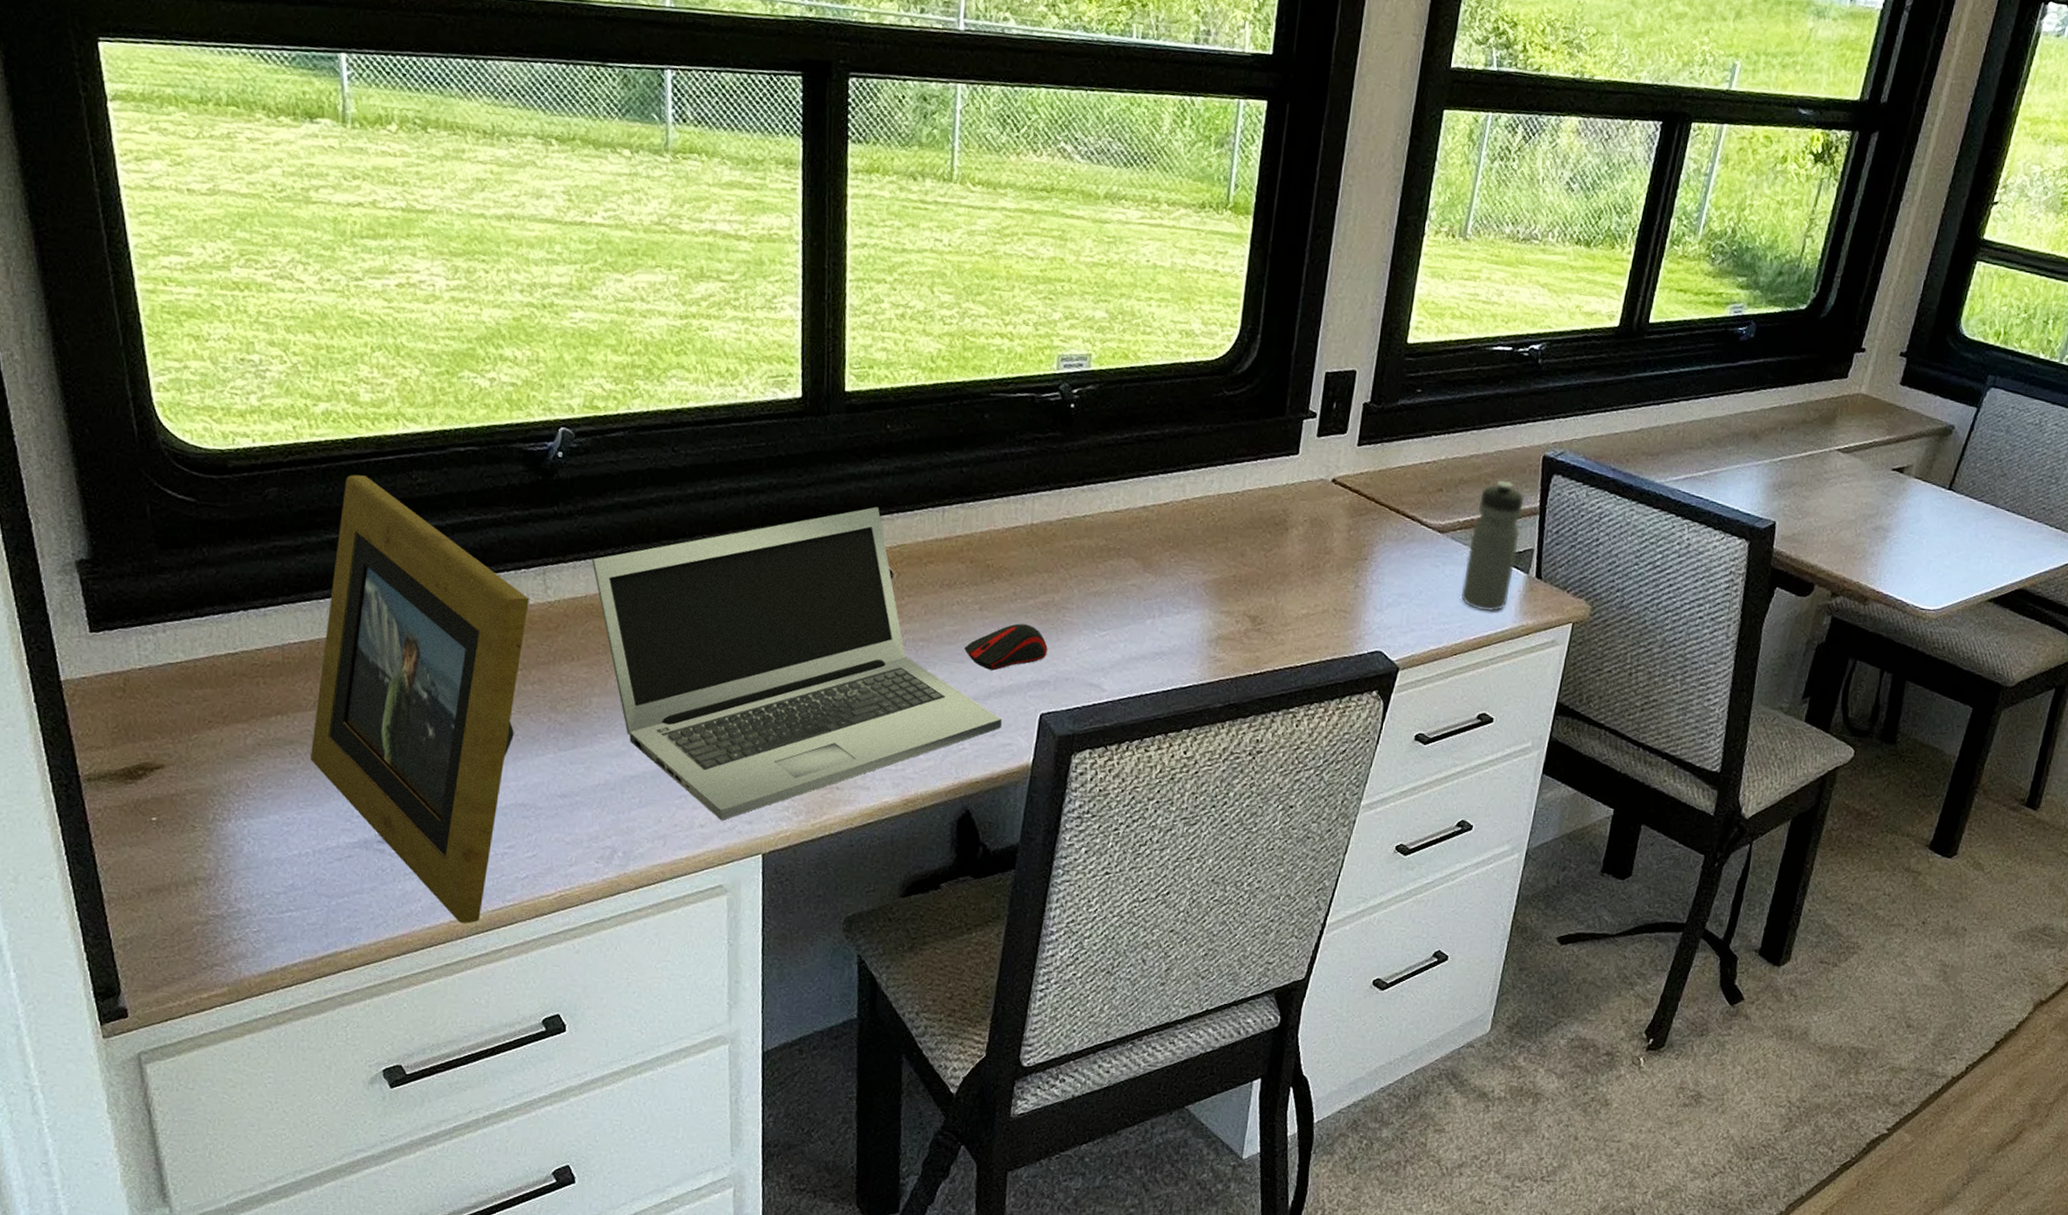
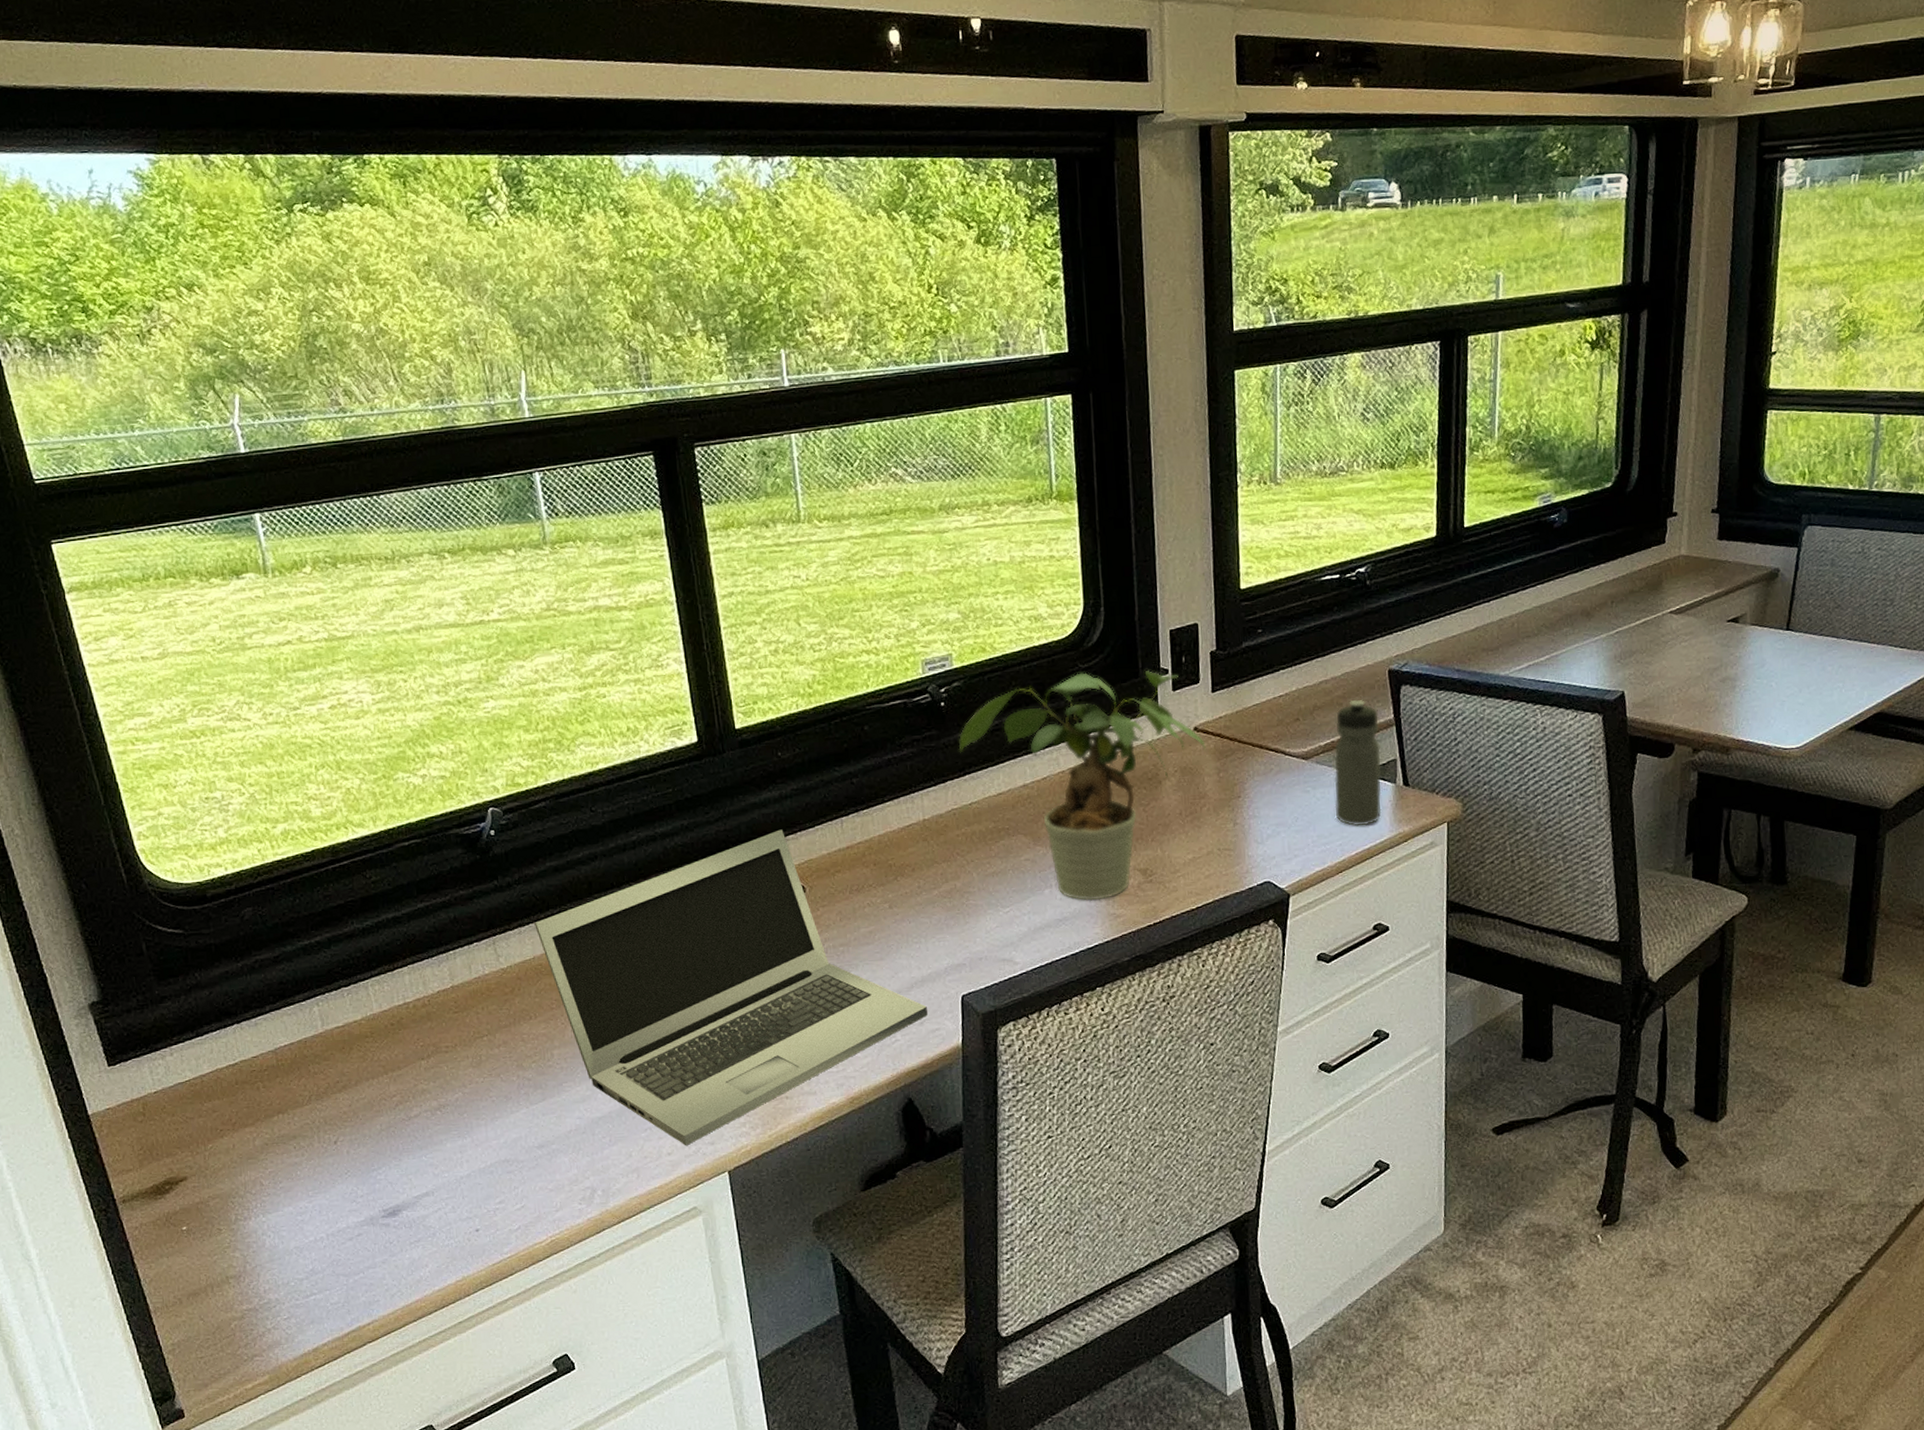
picture frame: present [310,474,530,924] -> none [309,883,489,1281]
computer mouse: present [964,623,1048,671] -> none [881,914,958,963]
potted plant: none [1081,399,1342,640] -> present [958,669,1206,901]

